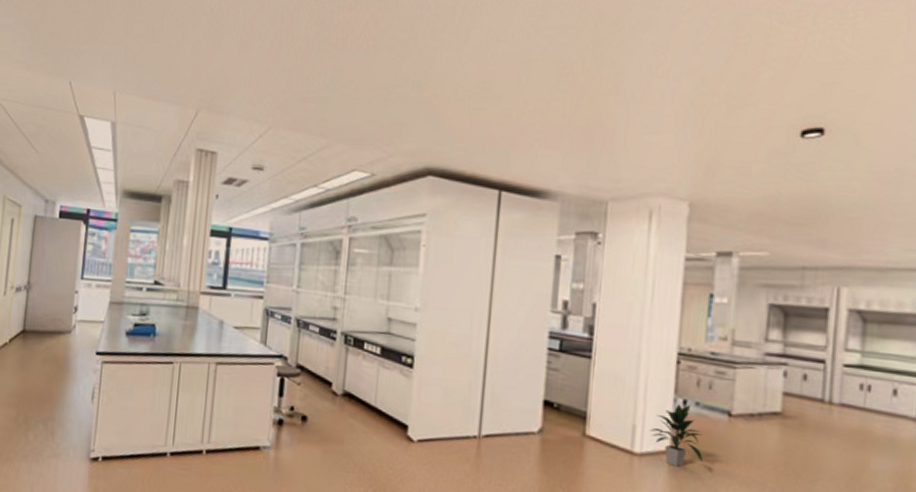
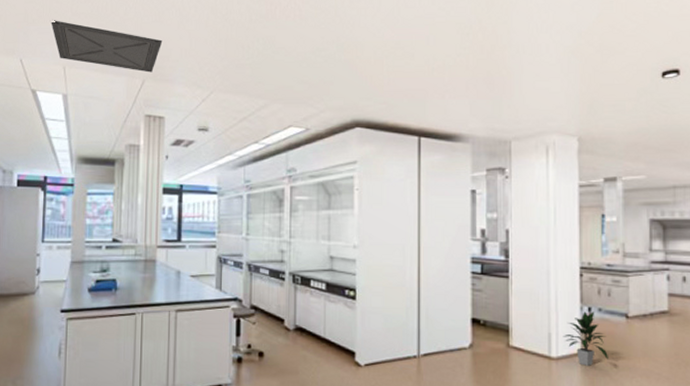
ceiling vent: none [103,40,221,103] -> present [51,20,163,73]

